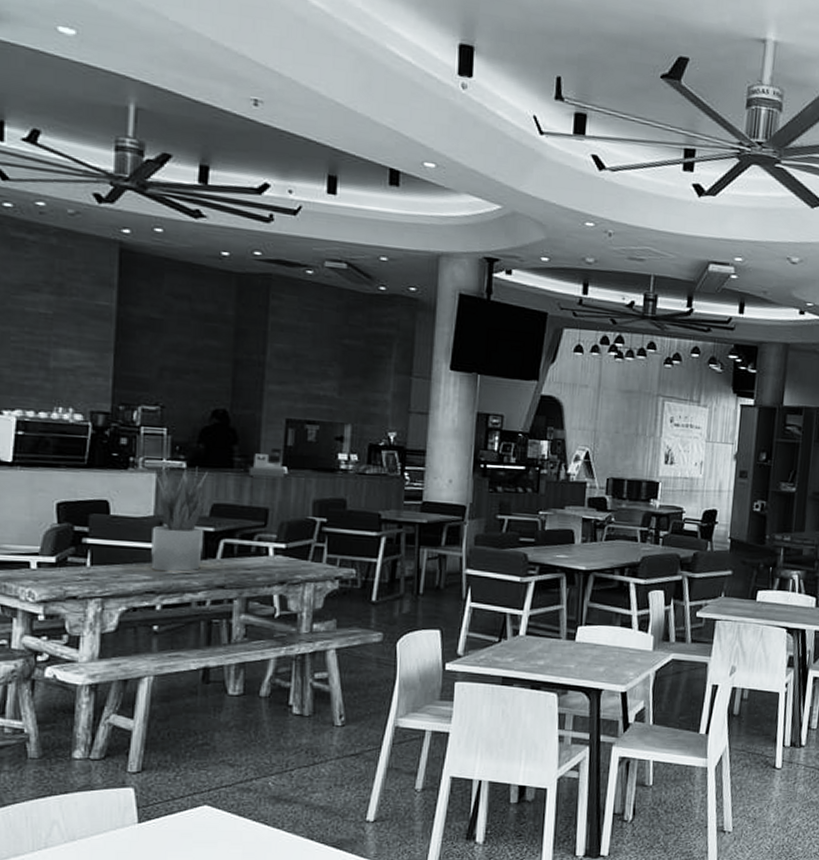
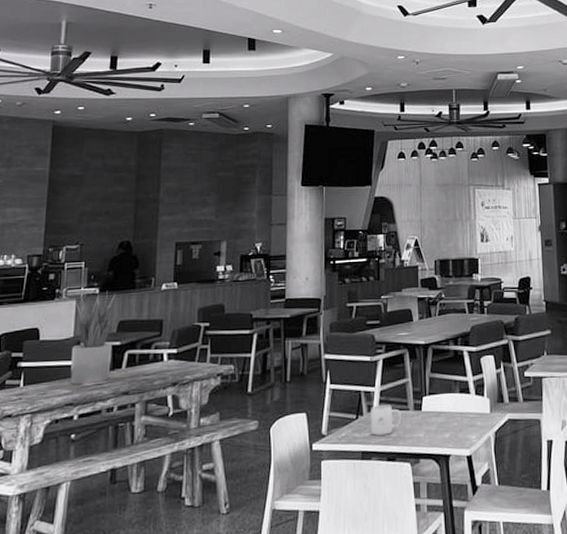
cash register: present [248,447,286,479] -> none [147,267,176,295]
mug: none [514,630,552,662] -> present [370,405,402,436]

